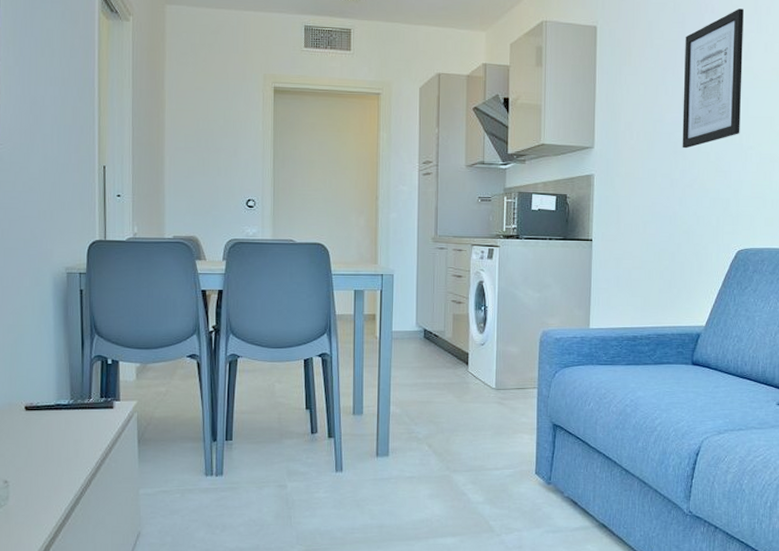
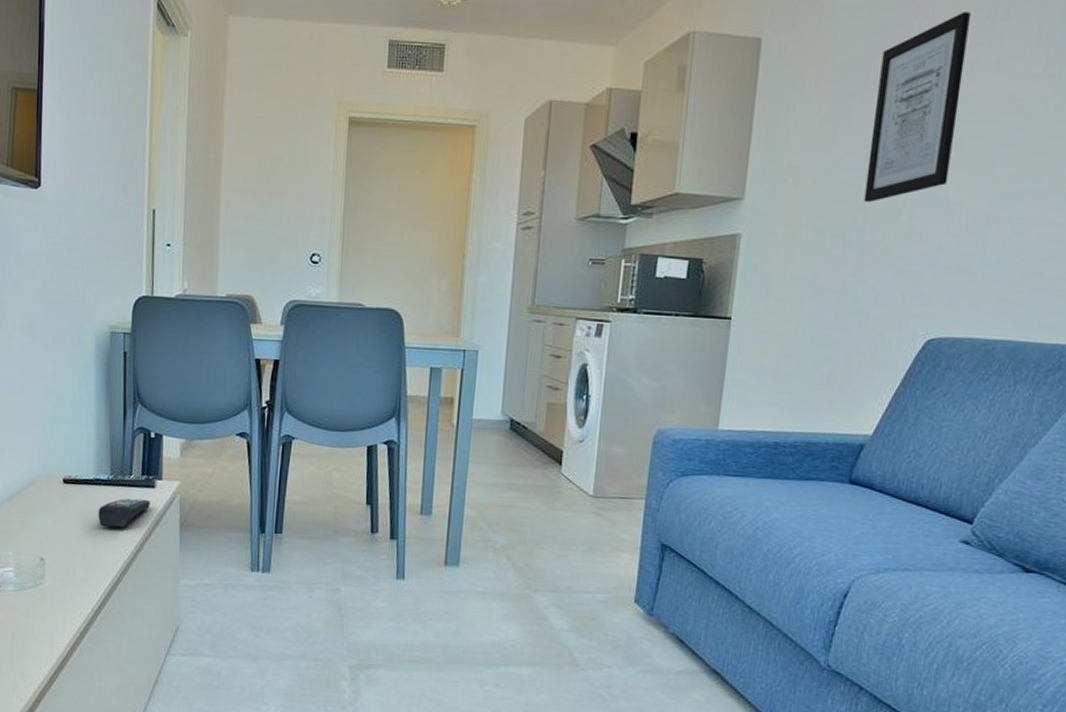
remote control: none [59,419,109,447] -> present [98,498,150,528]

